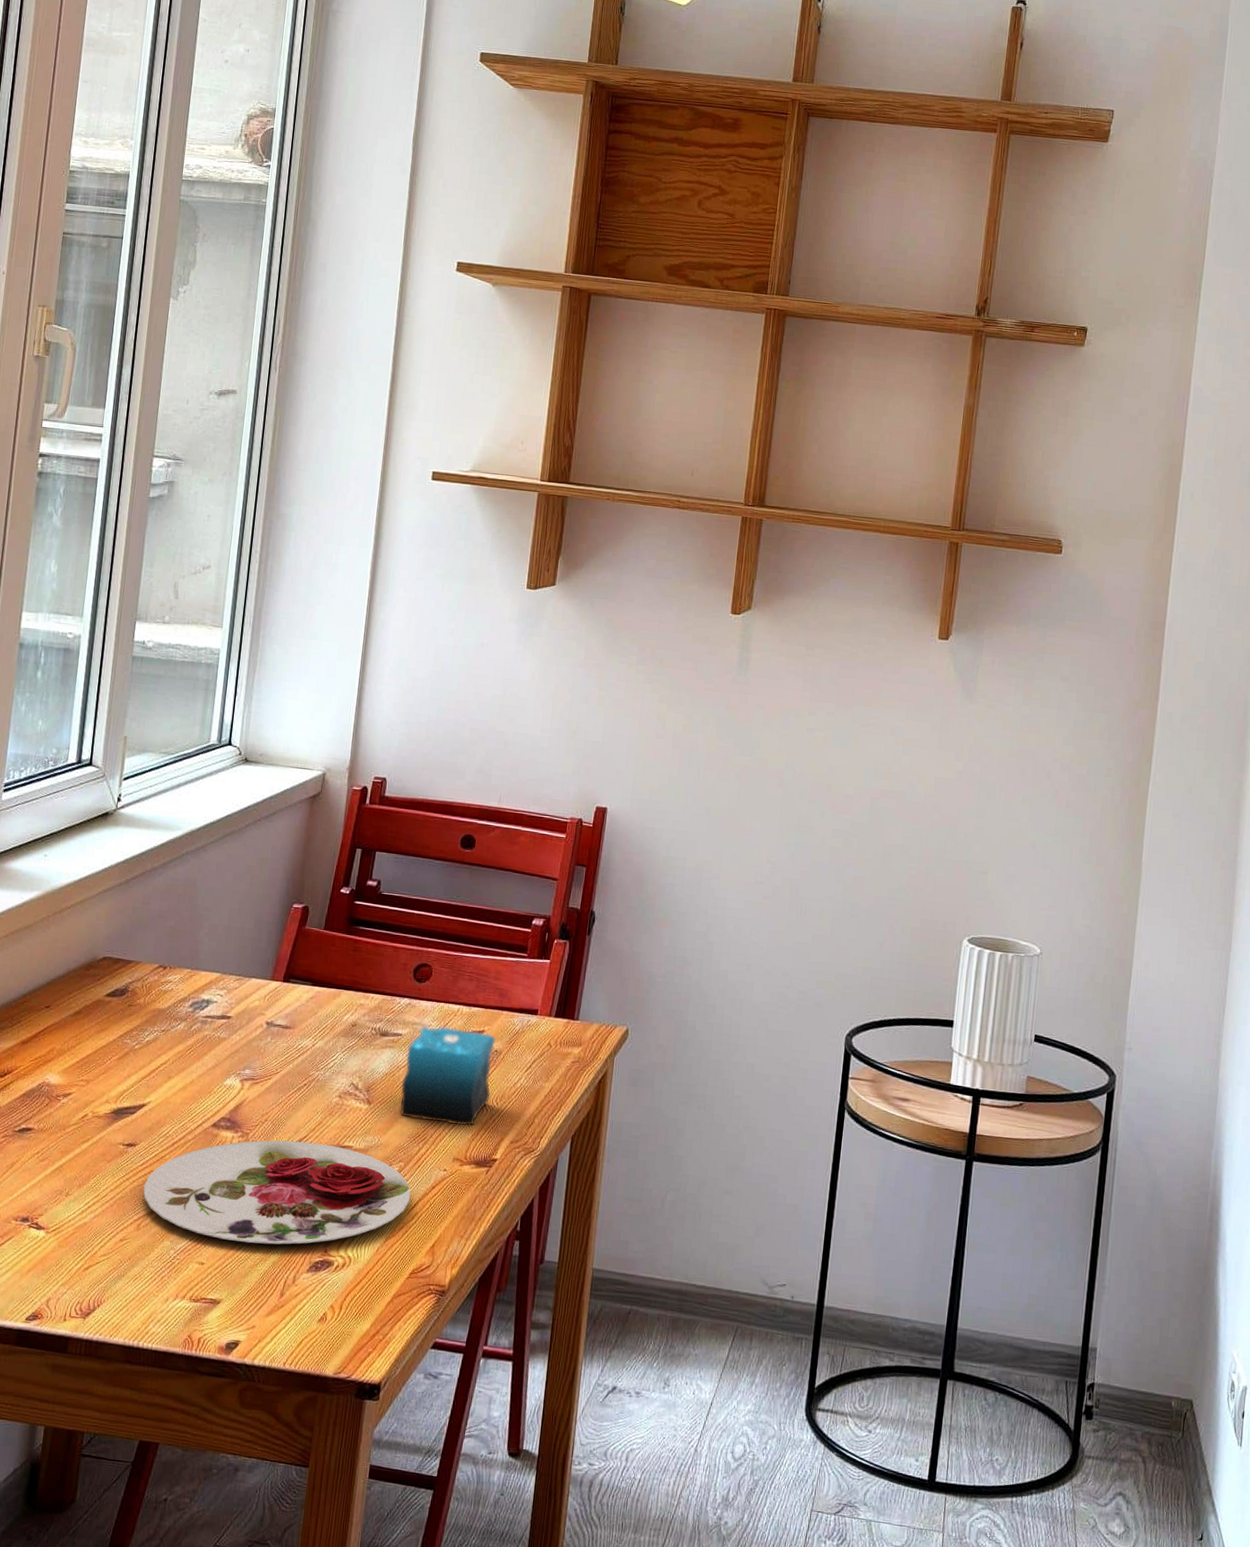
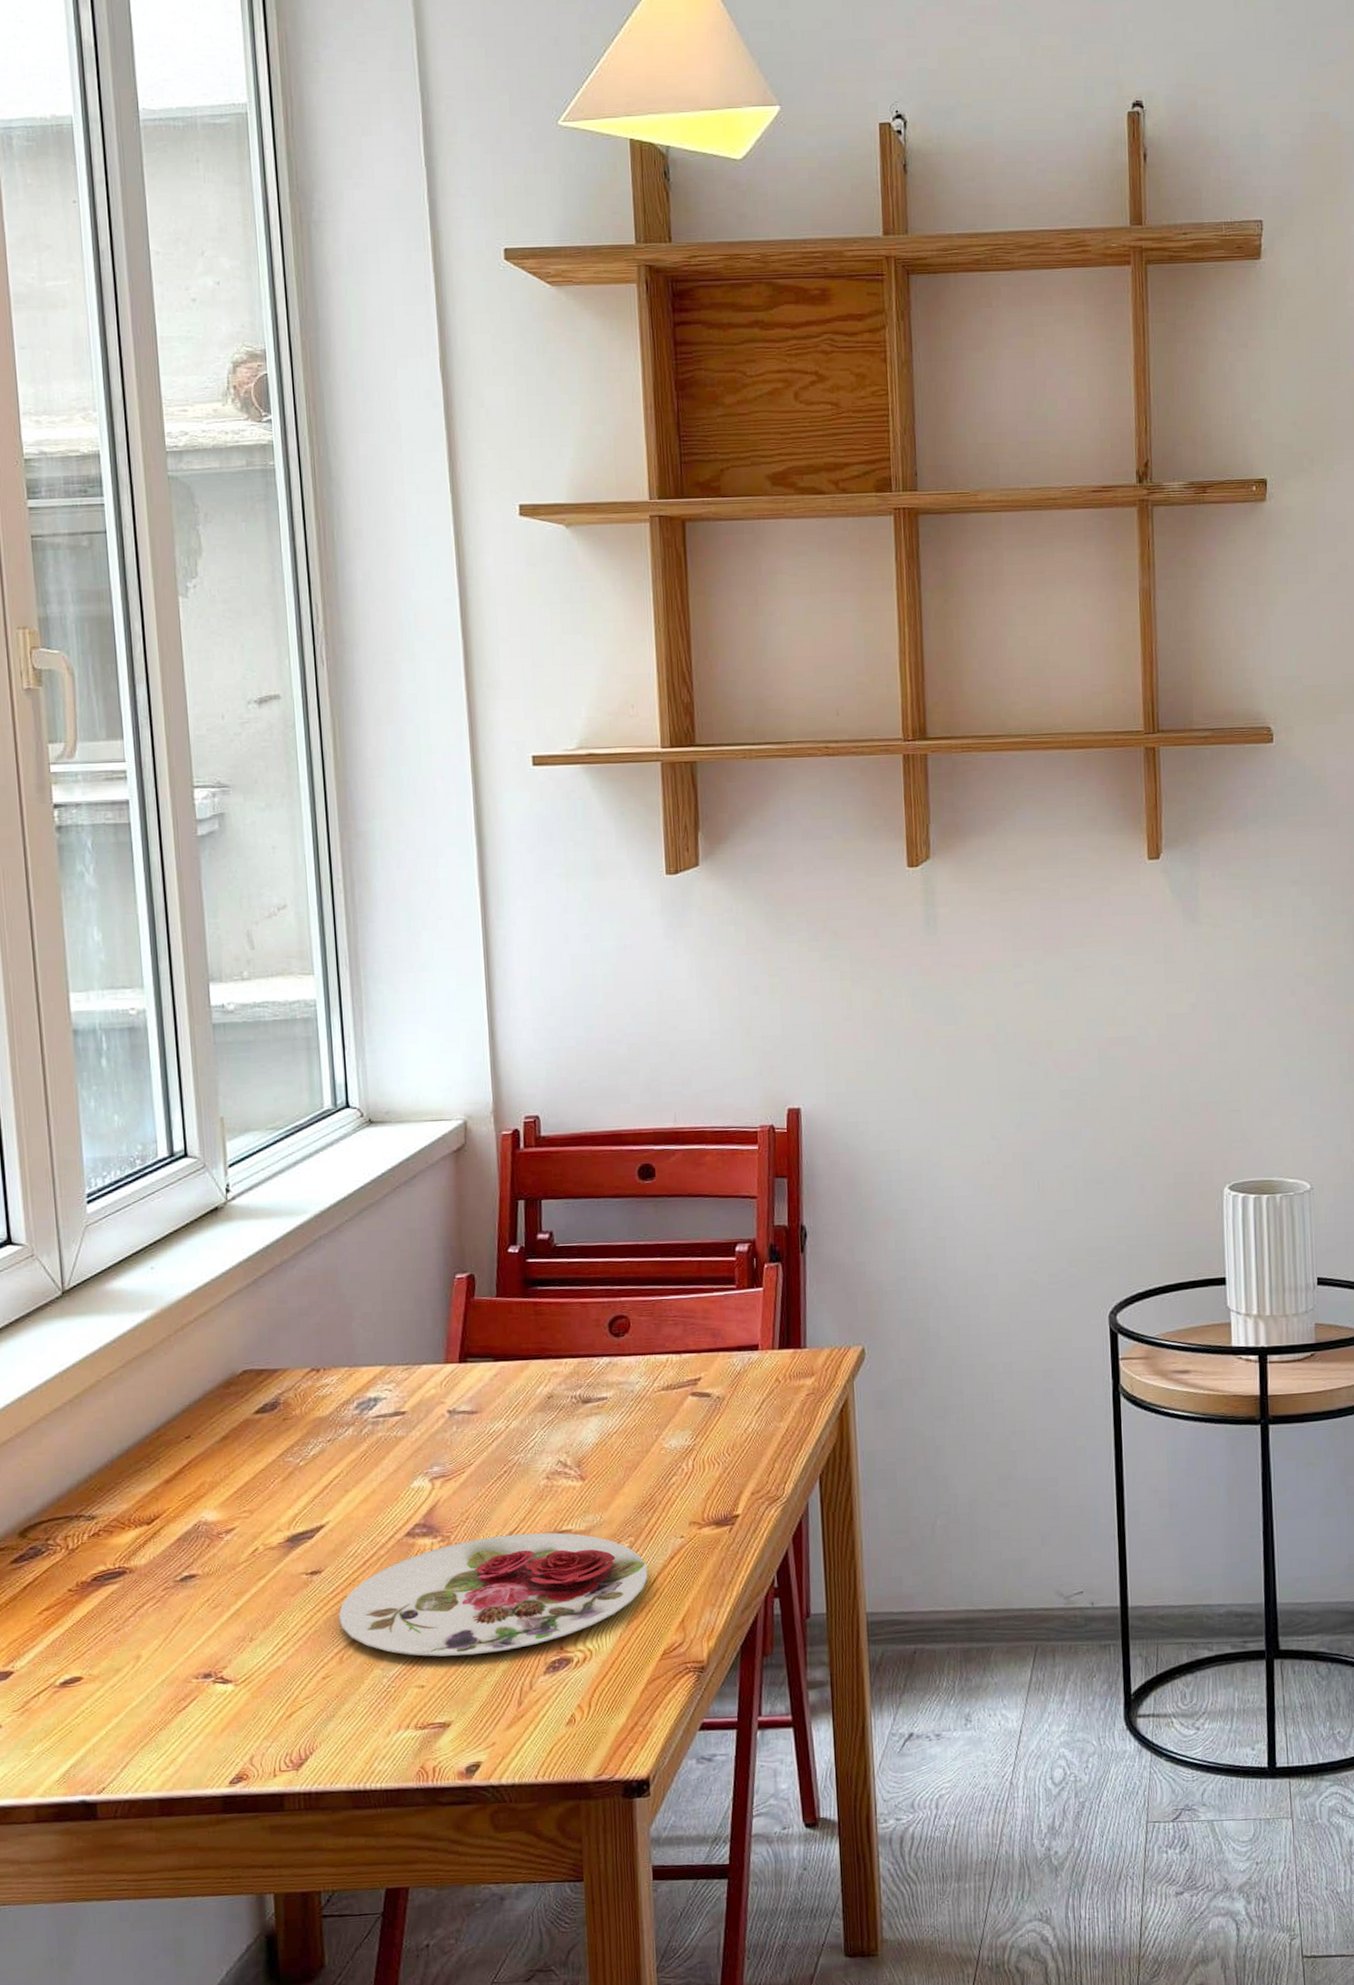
candle: present [399,1018,496,1127] -> none [616,1368,720,1488]

